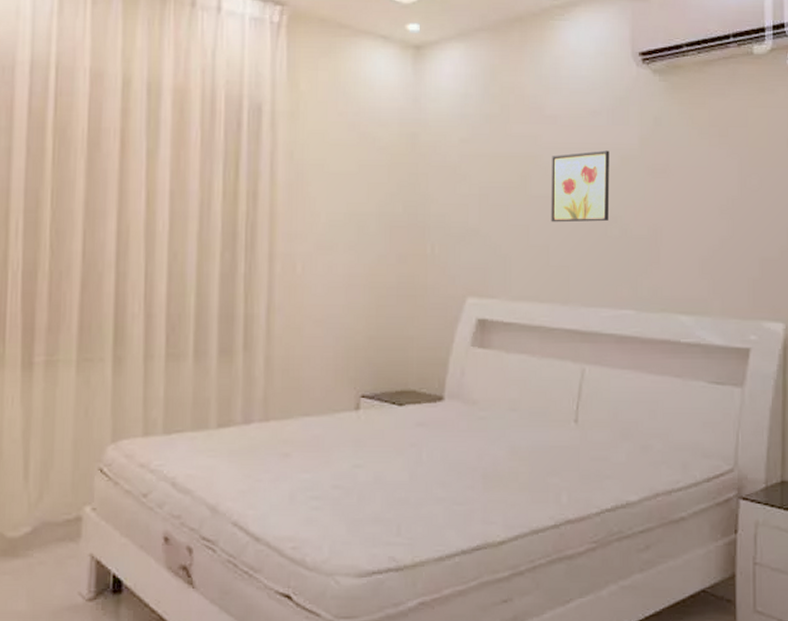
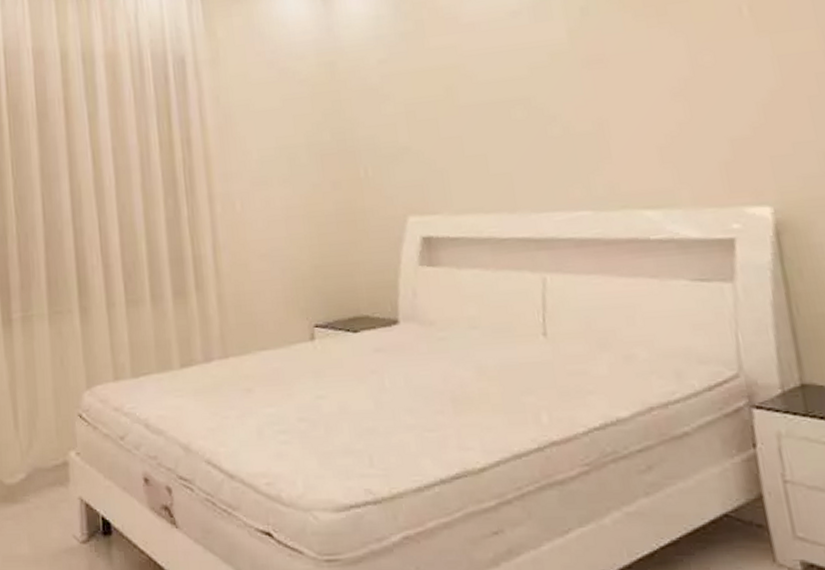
wall art: present [551,150,610,223] -> none [475,49,547,130]

